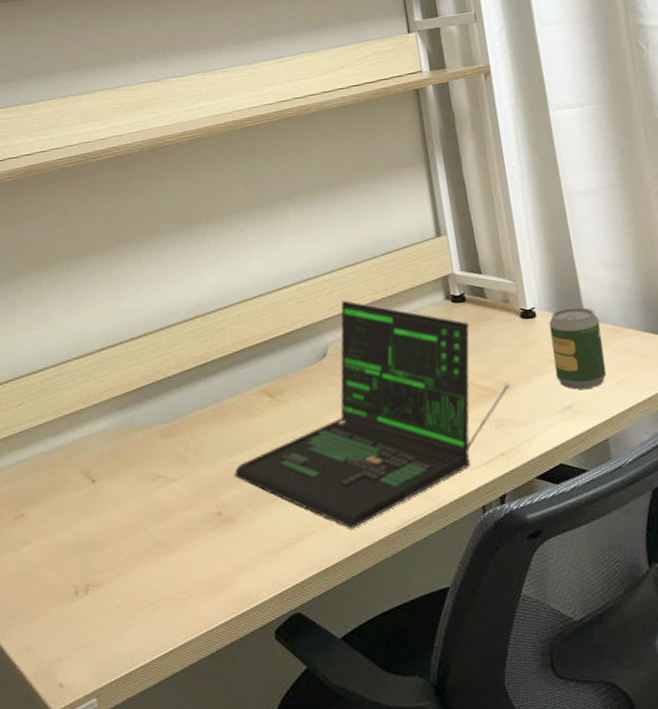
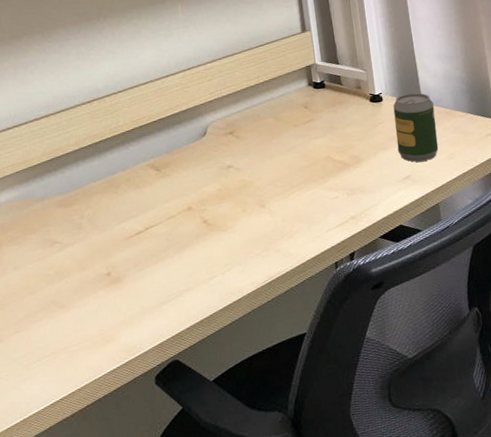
laptop: present [234,300,511,529] -> none [123,86,361,285]

